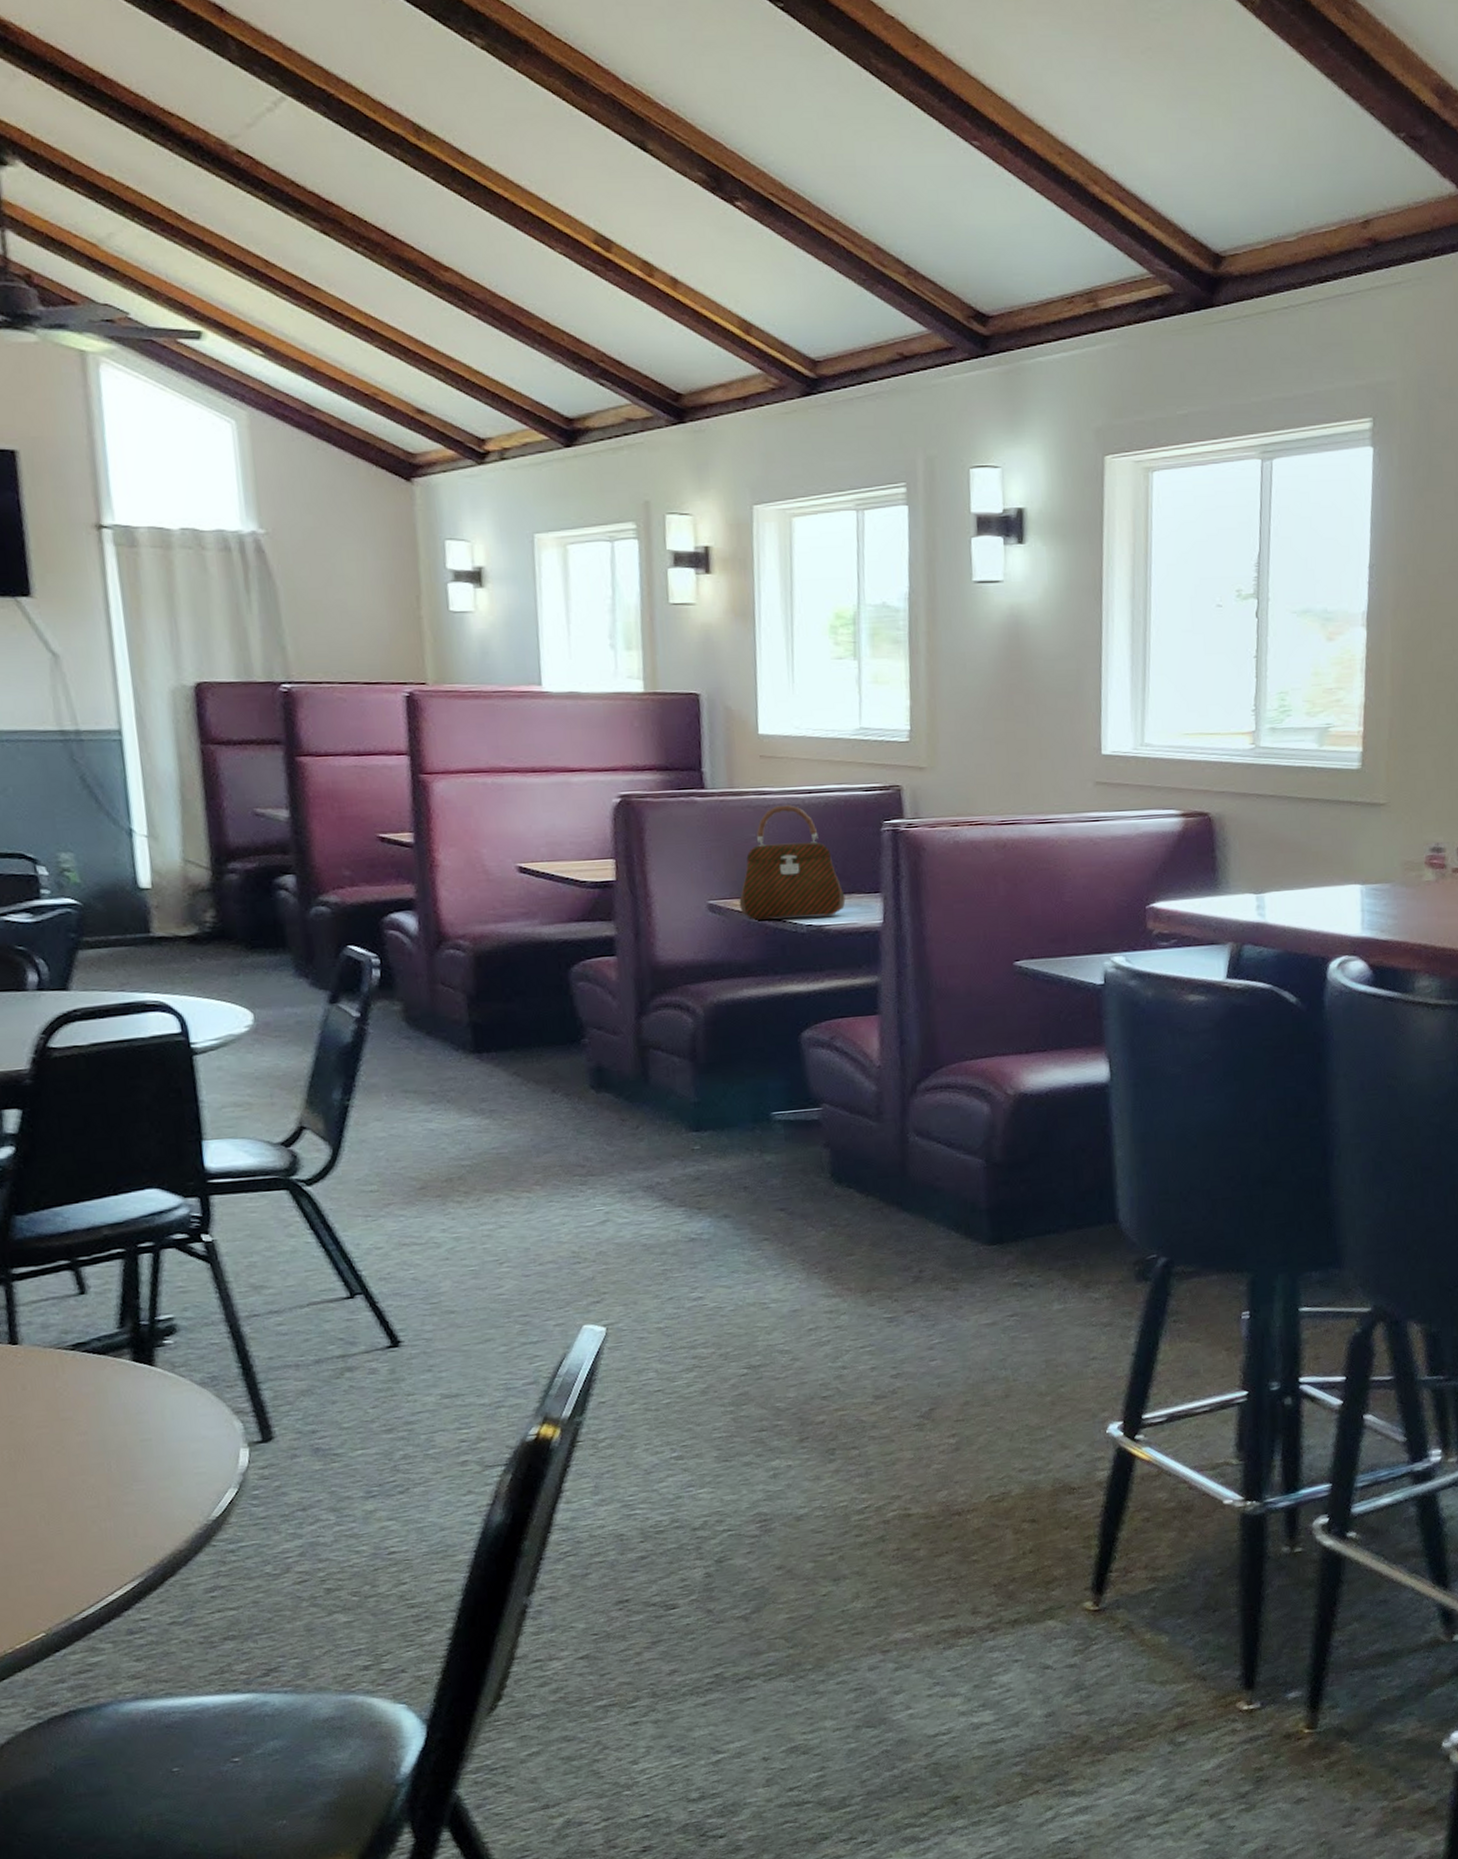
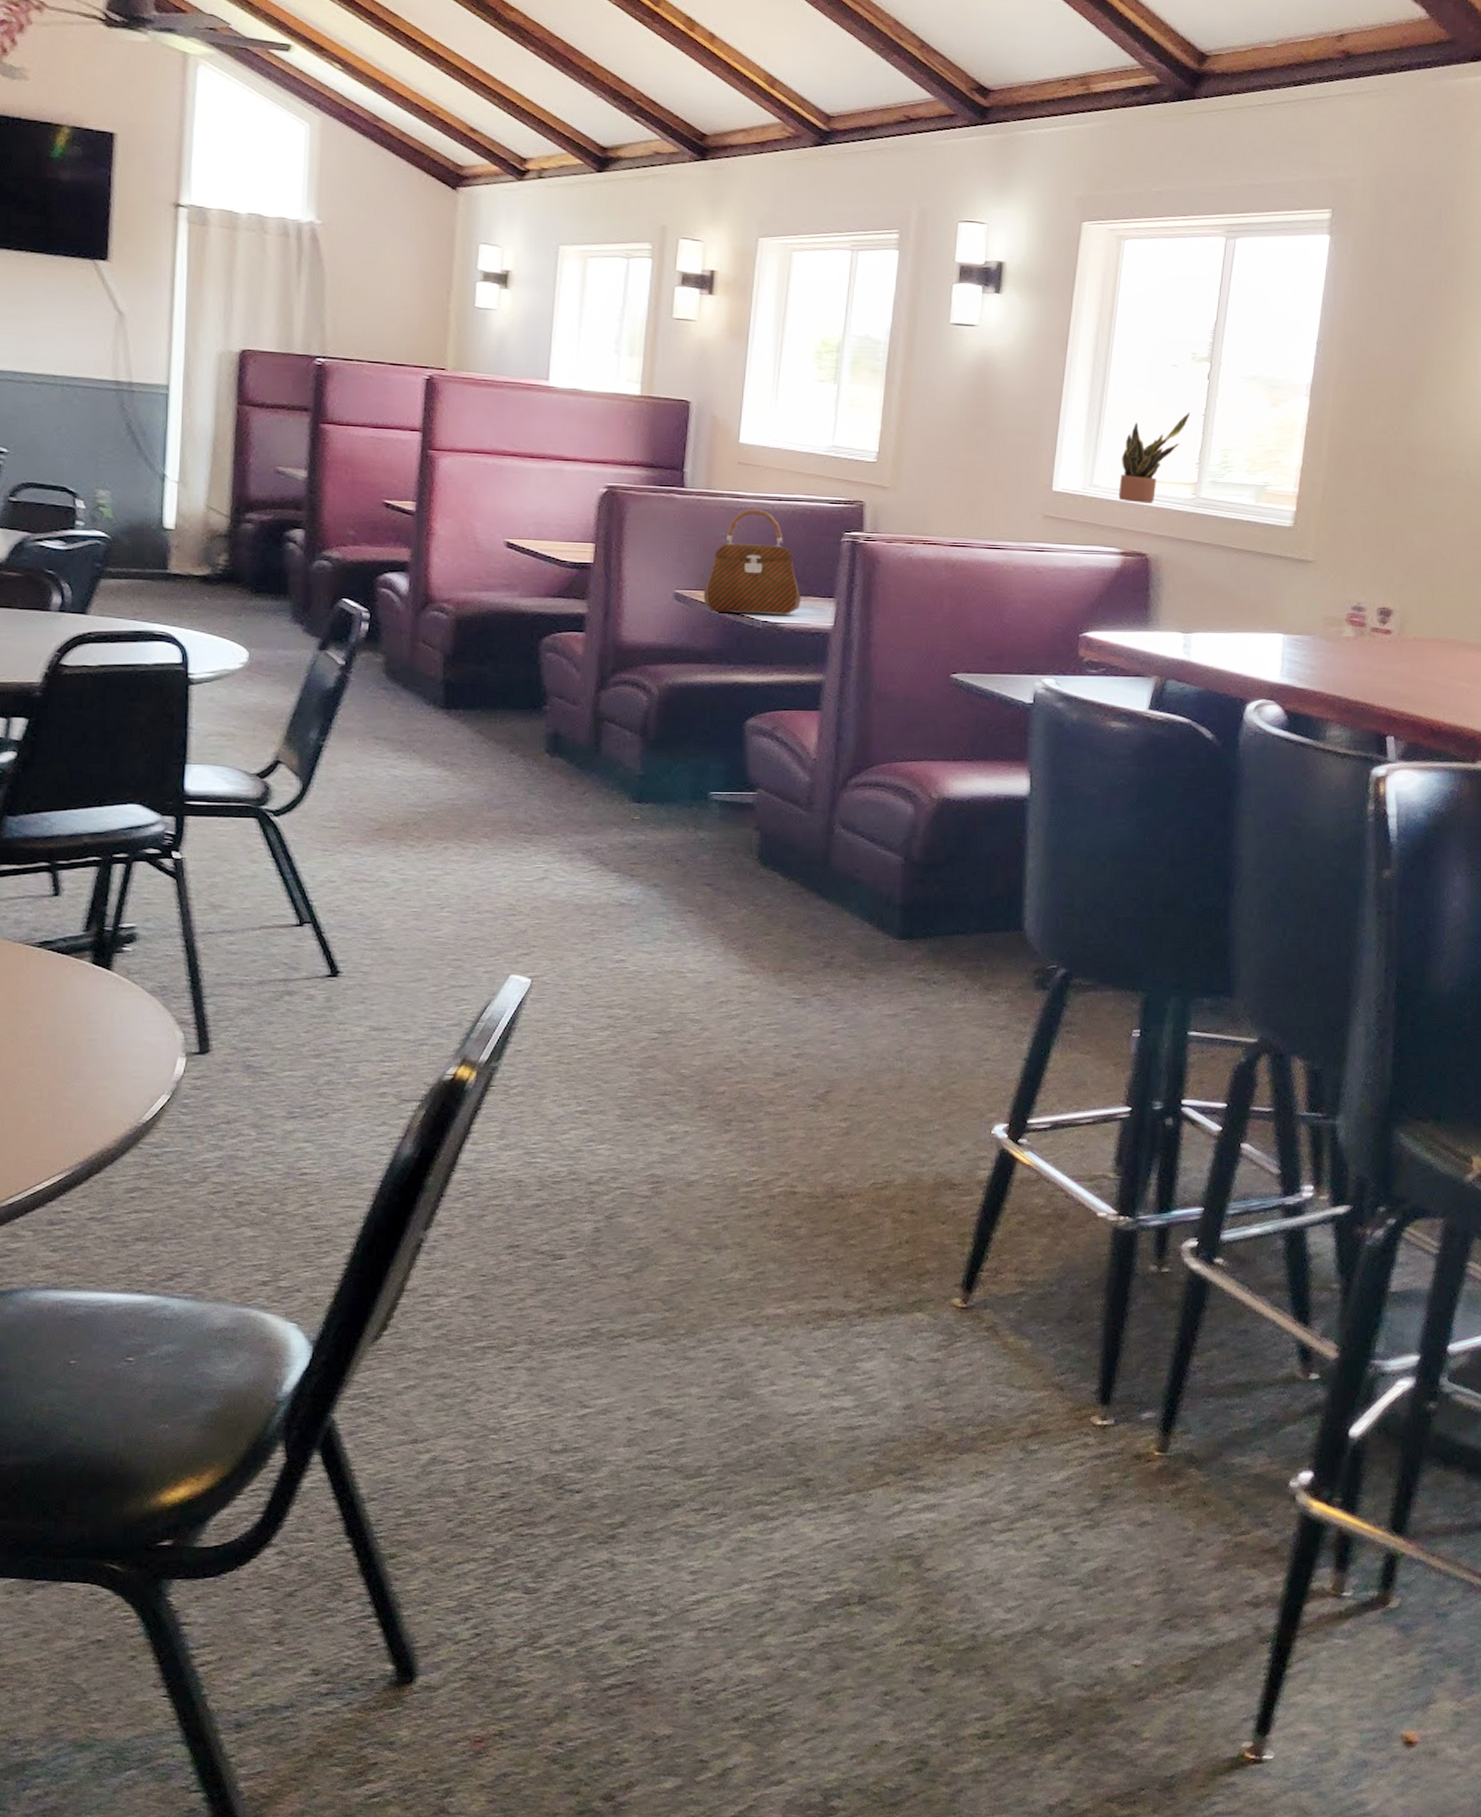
potted plant: none [1172,655,1242,759] -> present [1118,412,1191,503]

